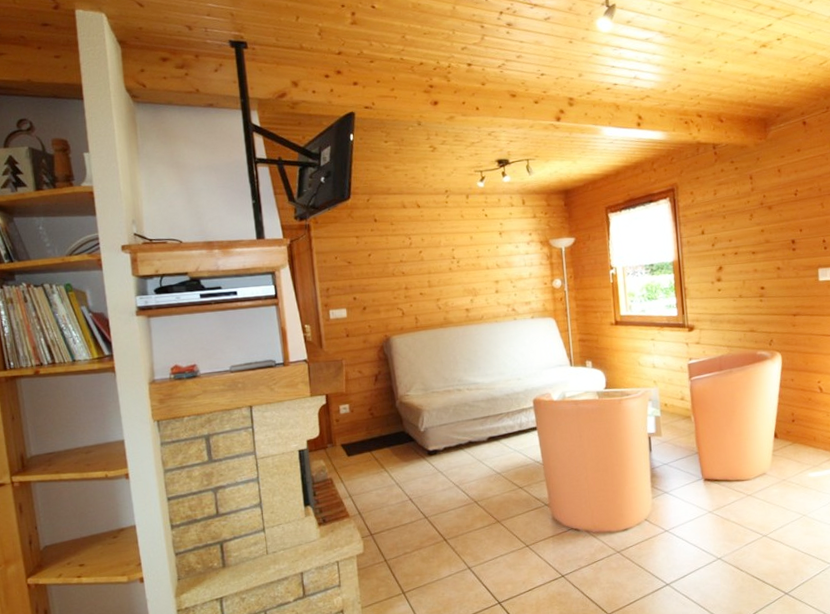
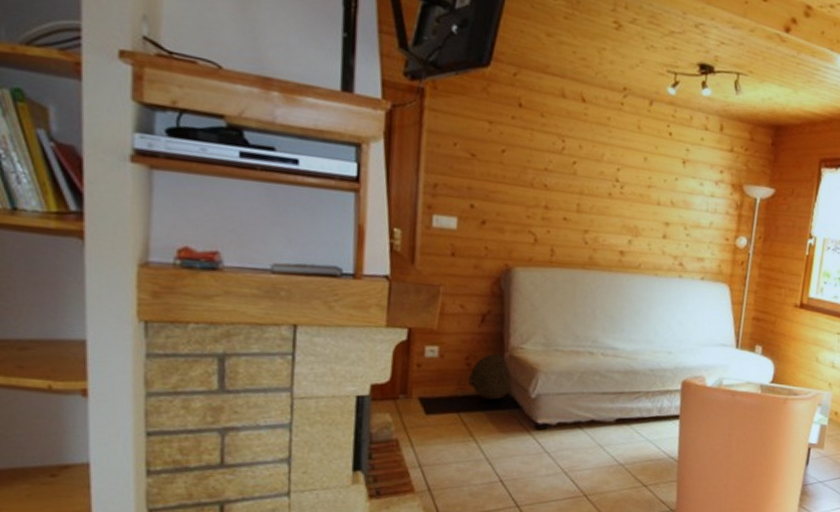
woven basket: none [373,402,407,438] -> present [468,353,514,400]

